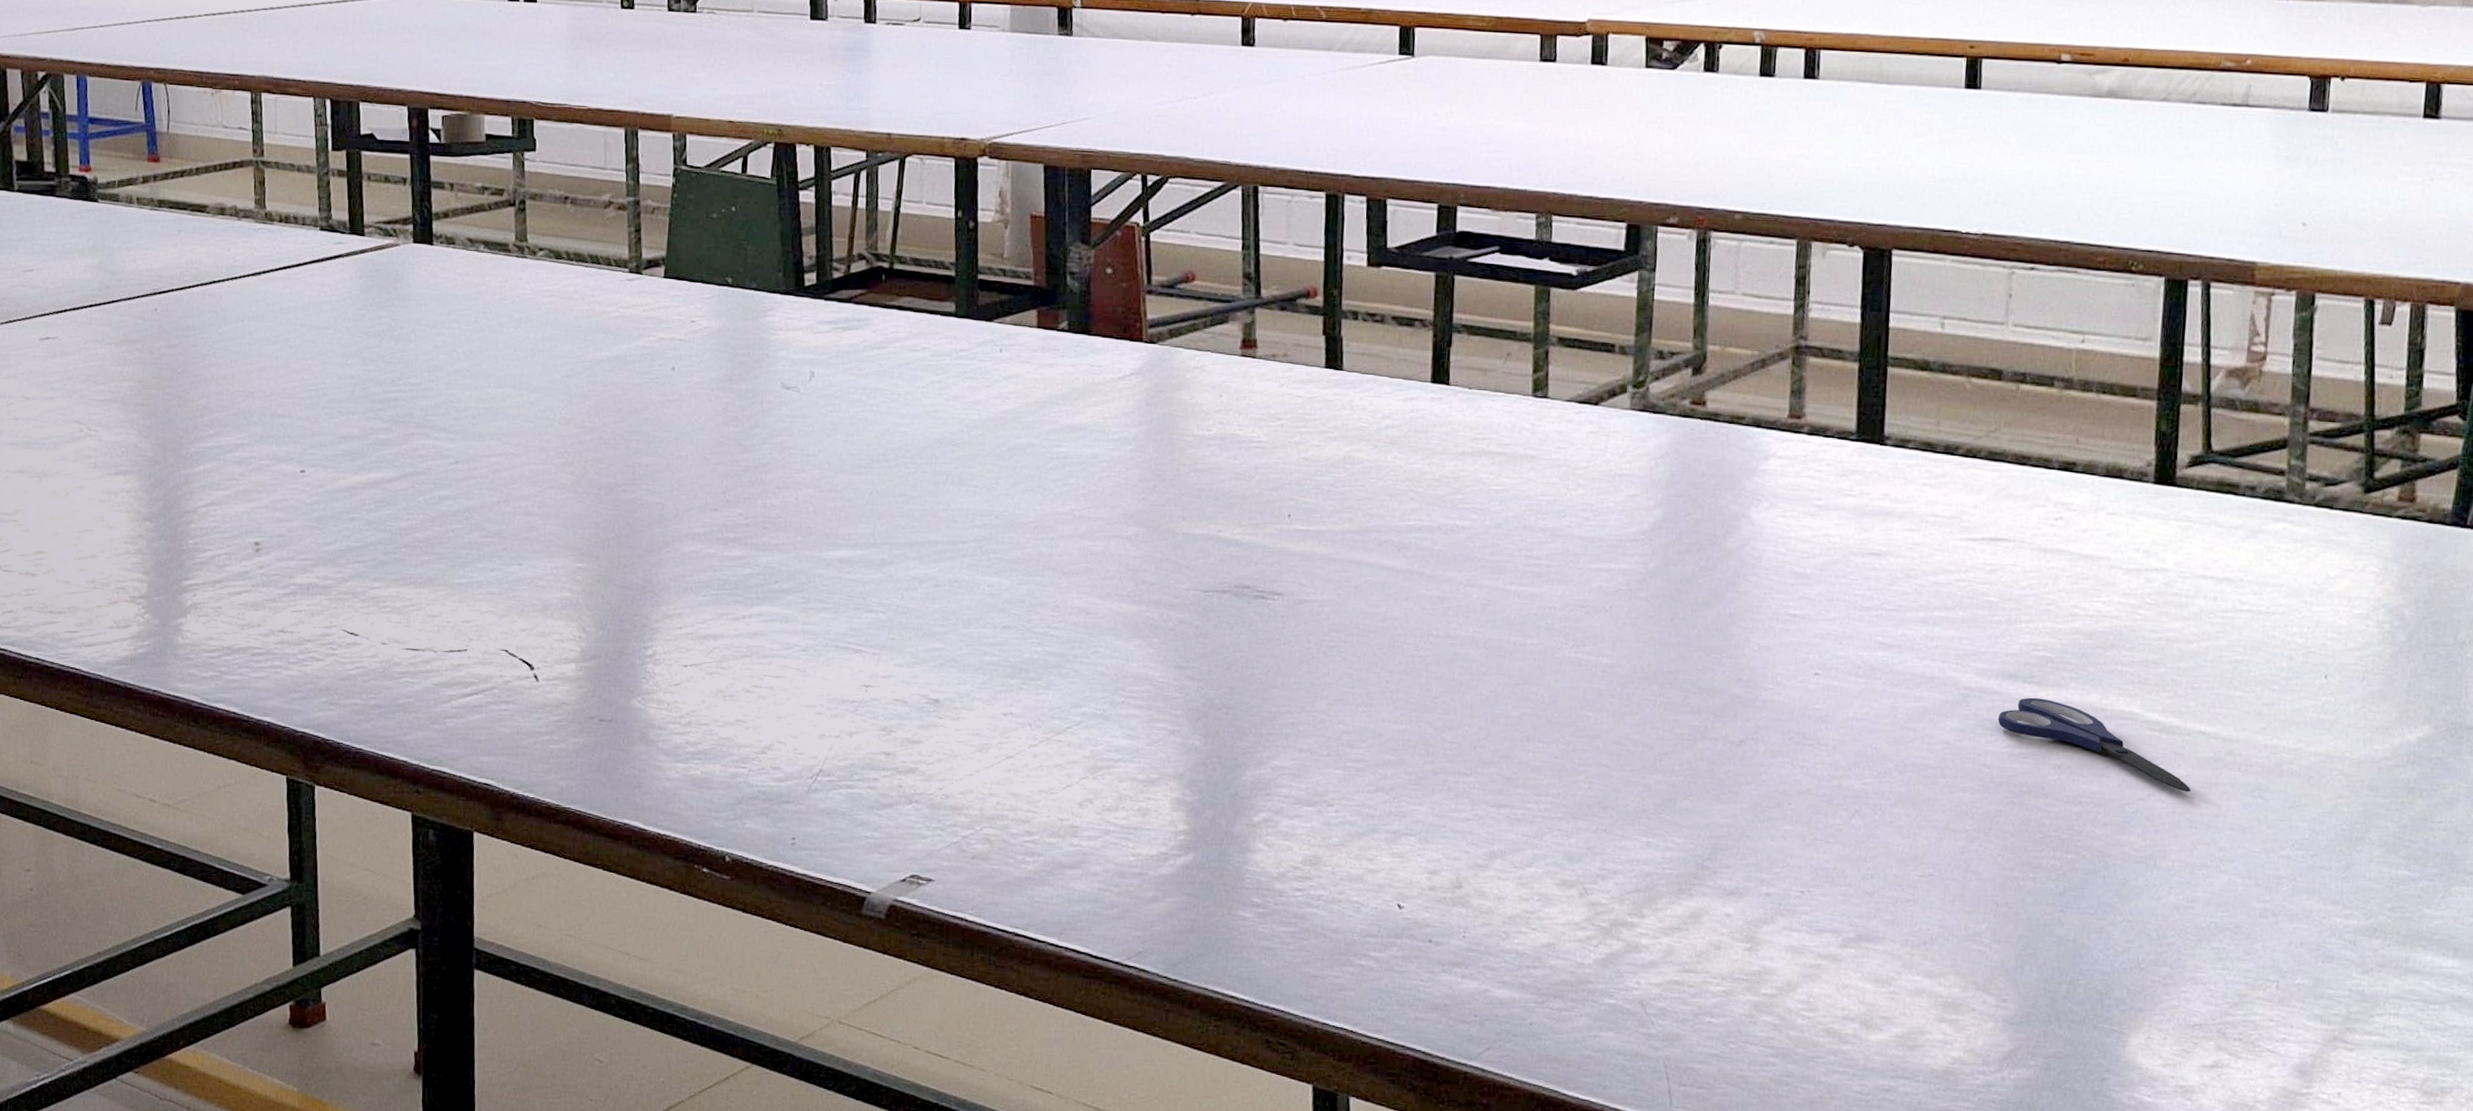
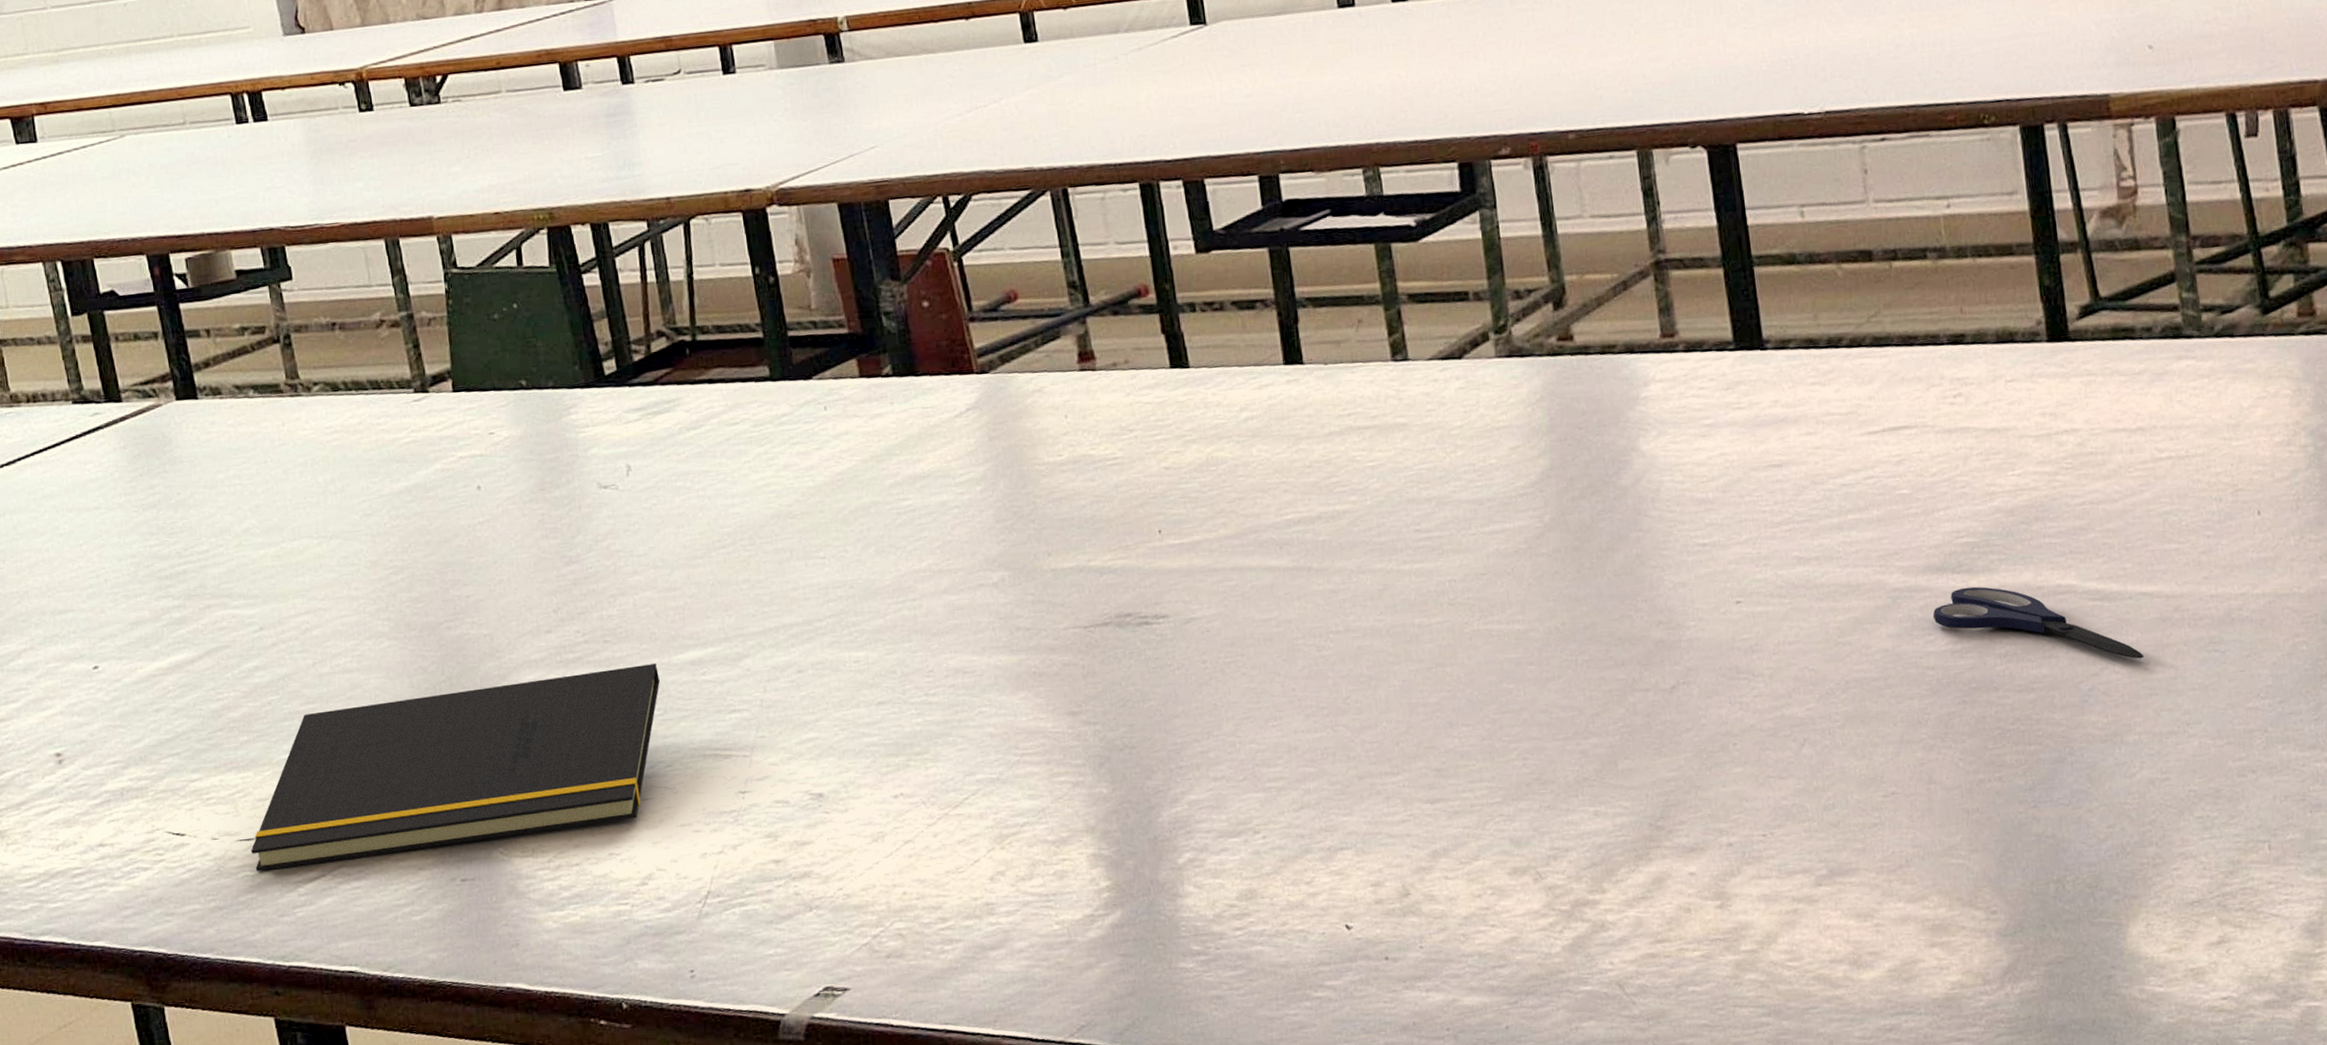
notepad: none [415,546,808,693] -> present [251,663,660,871]

